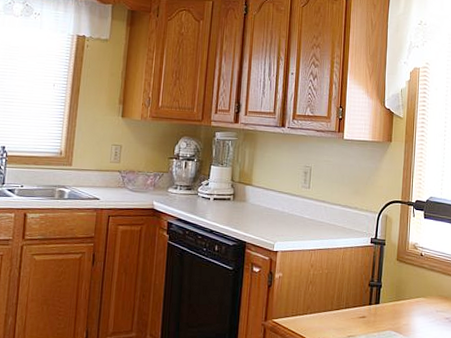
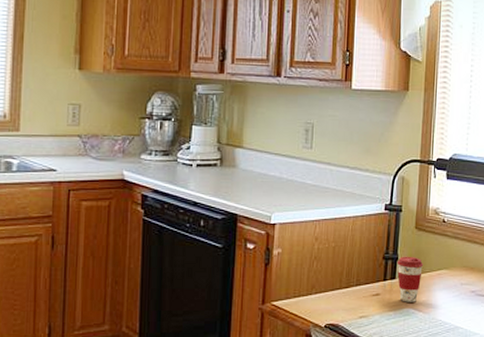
coffee cup: none [380,284,404,325] -> present [397,256,424,302]

